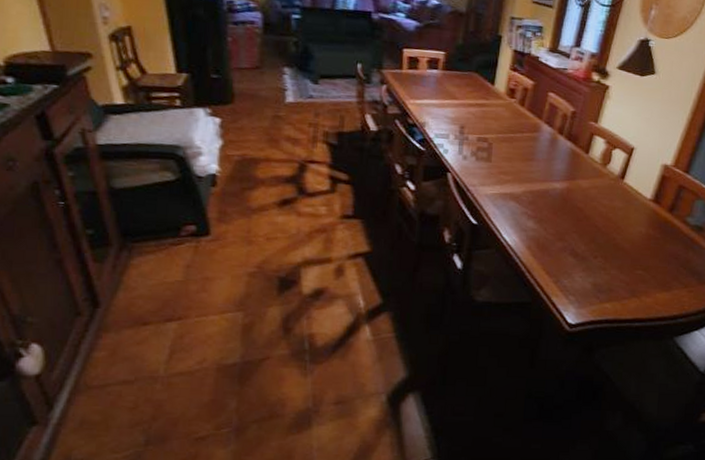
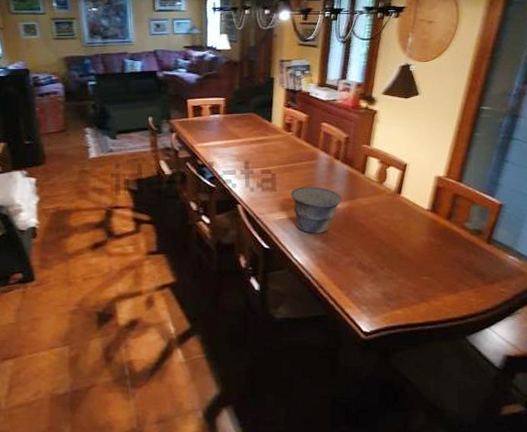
bowl: none [506,160,561,214] -> present [290,186,342,234]

